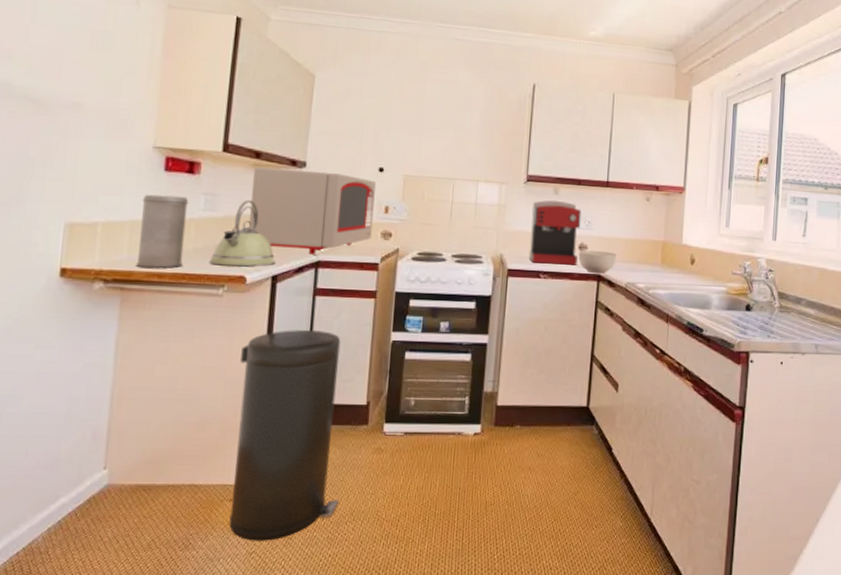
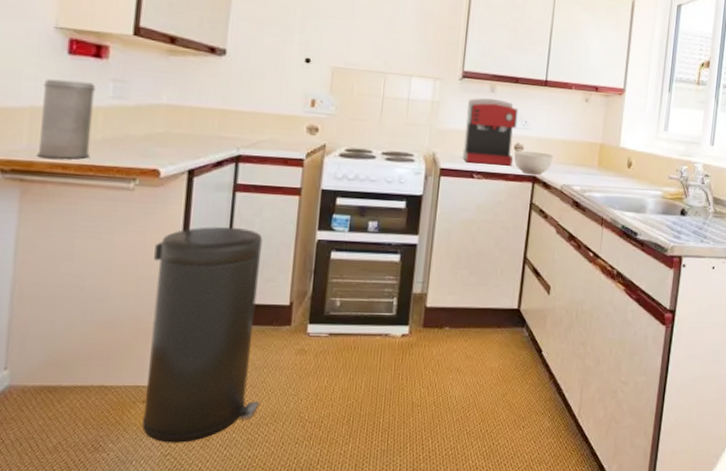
kettle: present [209,199,275,267] -> none [119,88,192,160]
microwave: present [248,166,376,256] -> none [162,52,302,150]

